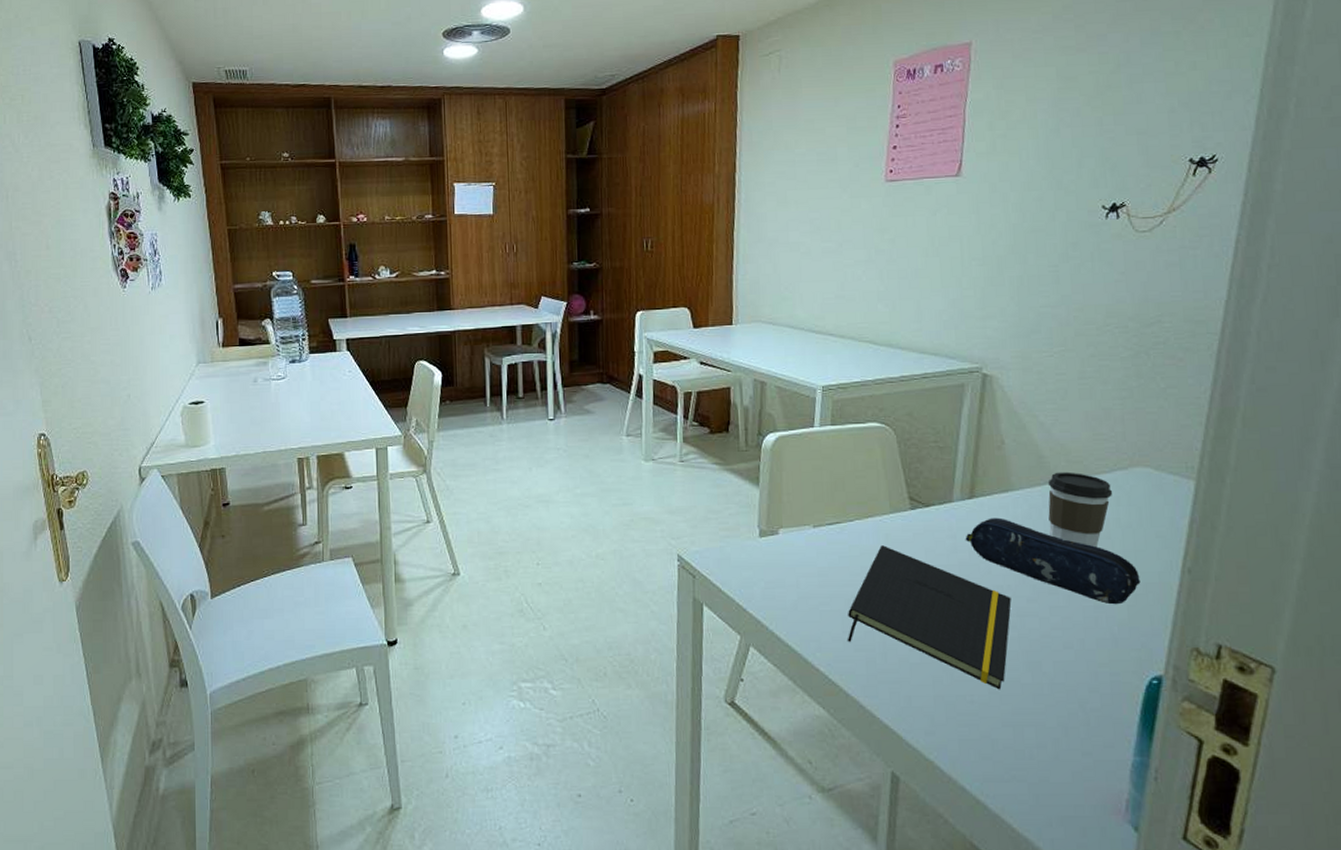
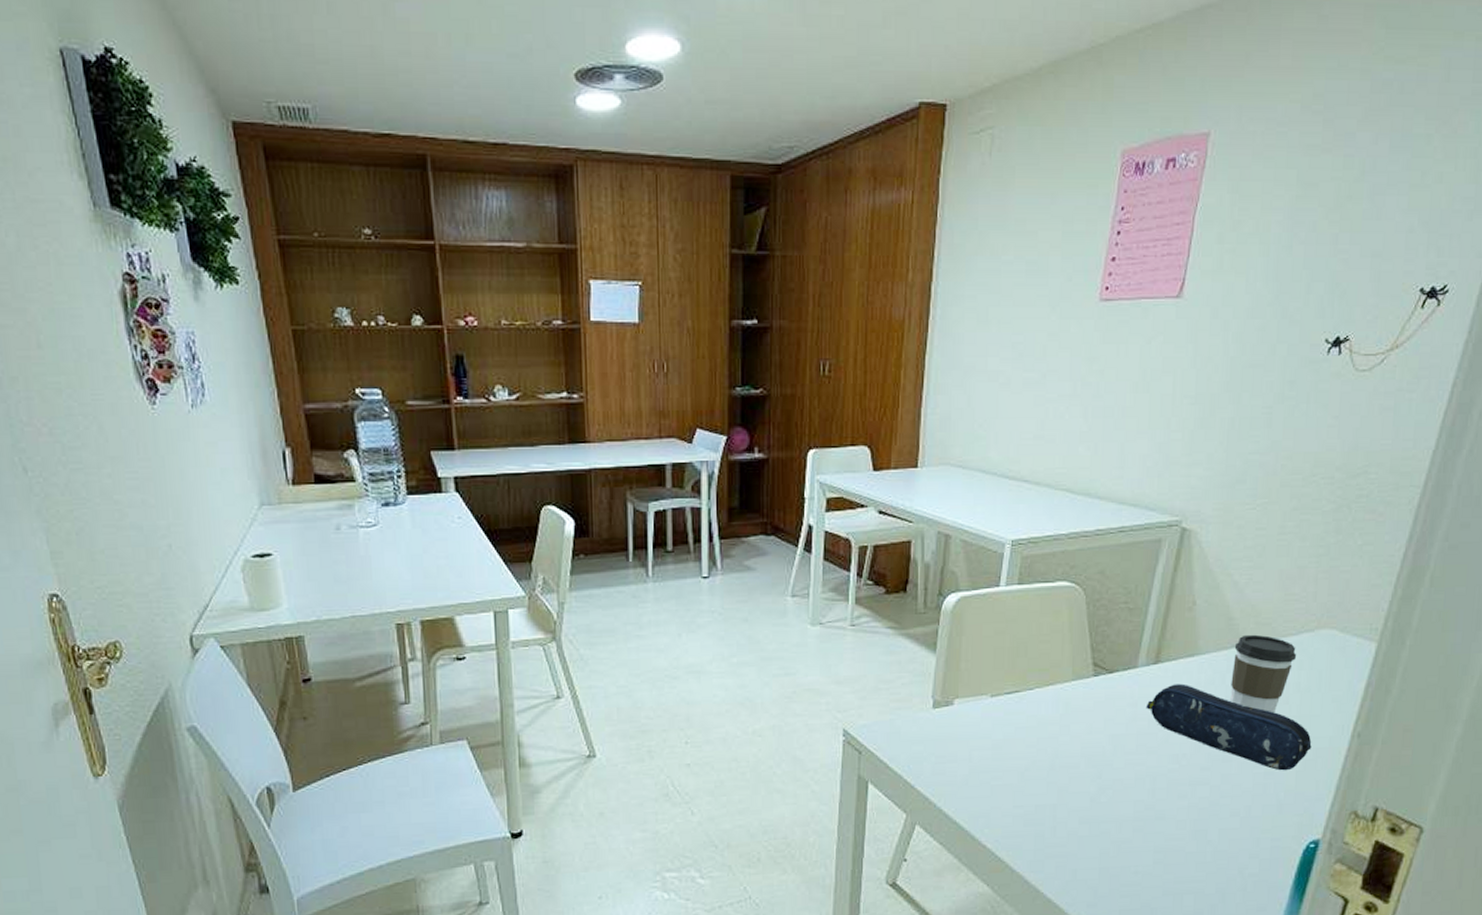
notepad: present [847,545,1012,690] -> none [1017,715,1185,860]

